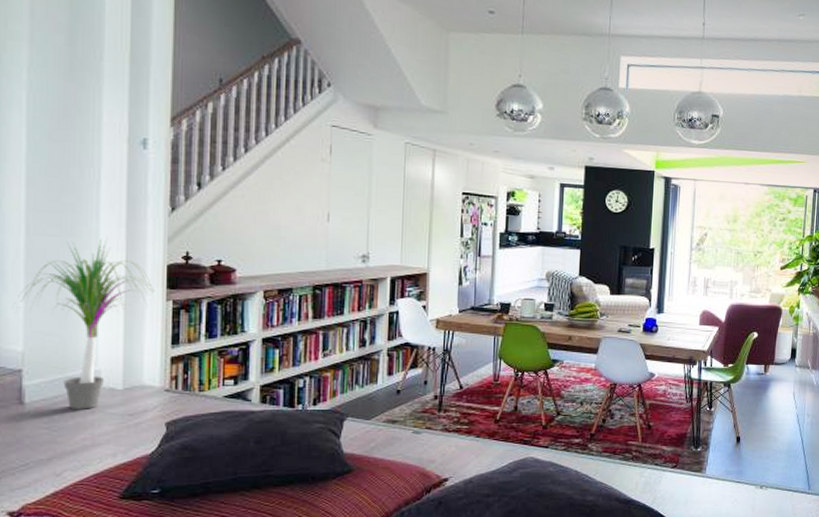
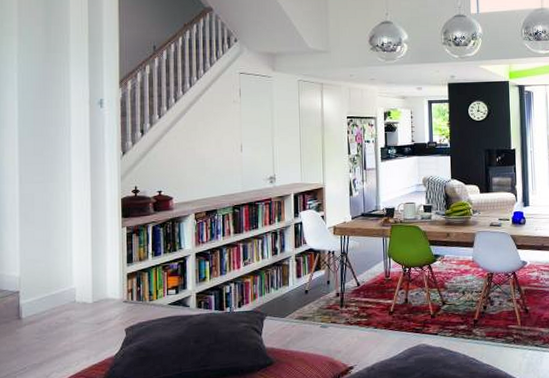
potted plant: present [13,239,155,410] -> none [11,182,113,322]

